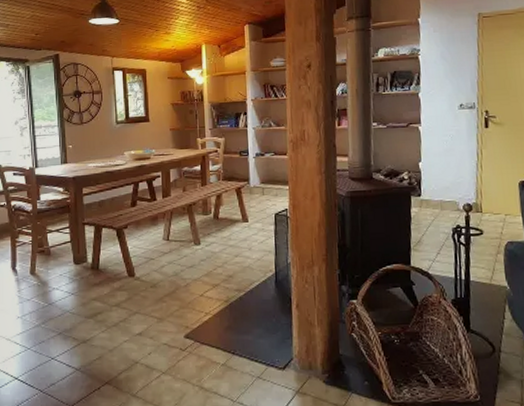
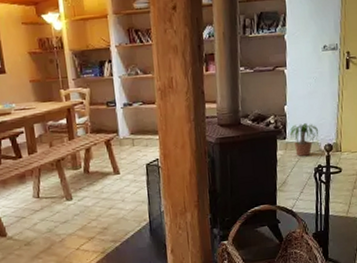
potted plant: none [425,181,457,216] -> present [290,123,319,157]

